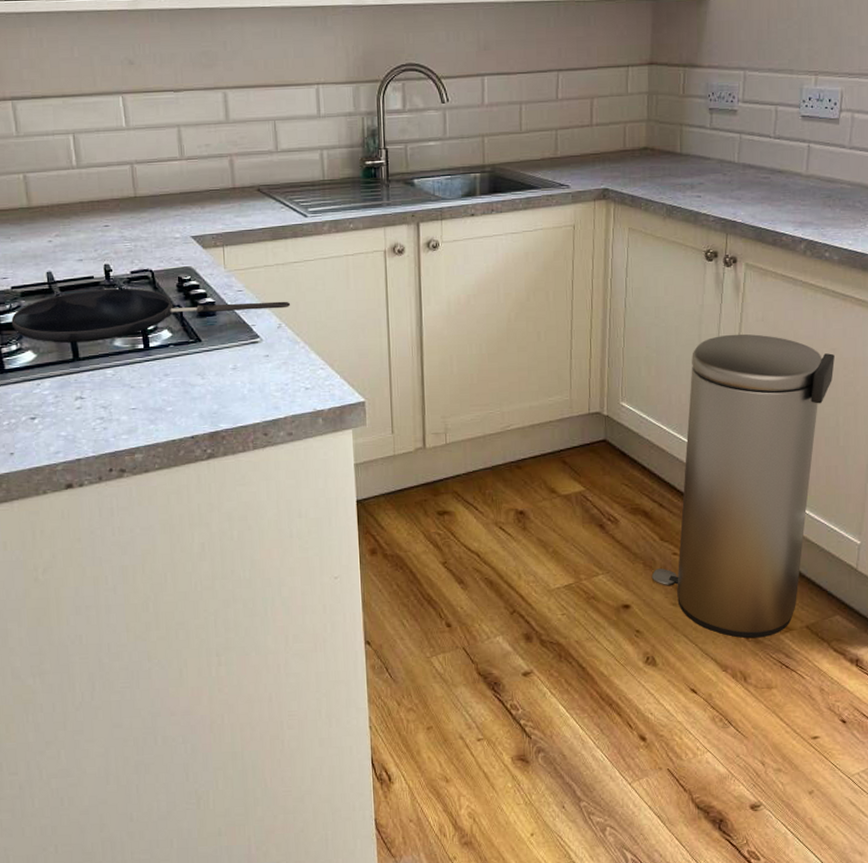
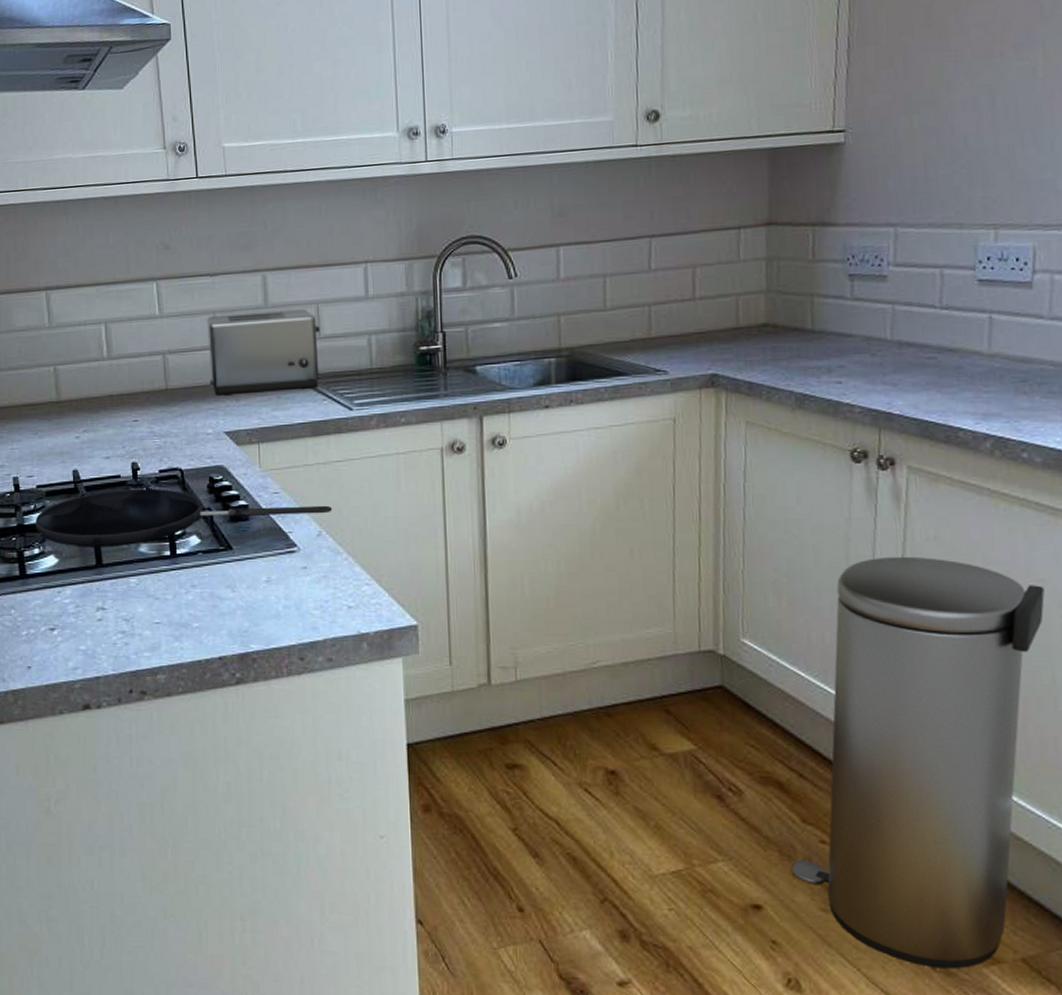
toaster: none [171,125,278,203] -> present [206,309,321,396]

